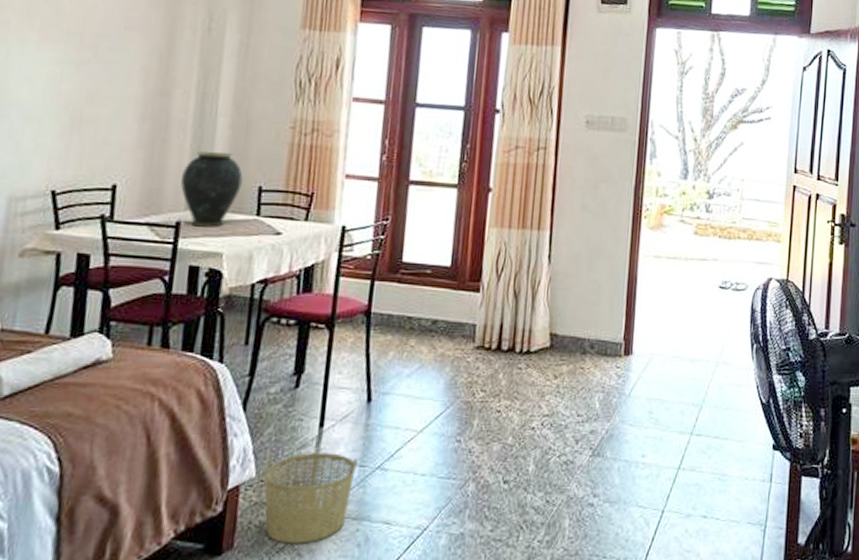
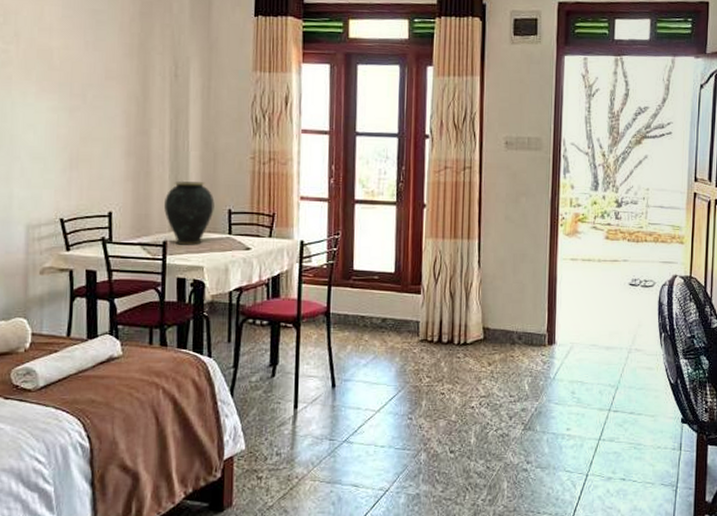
basket: present [263,453,358,544] -> none [252,429,327,503]

